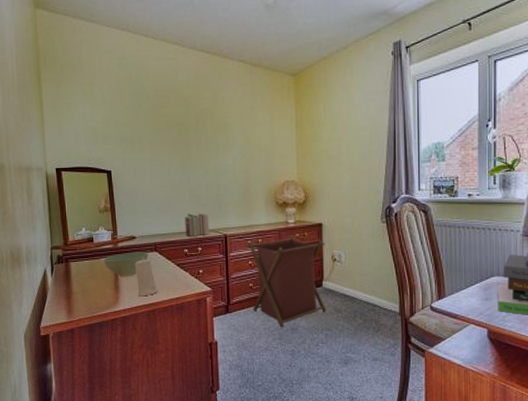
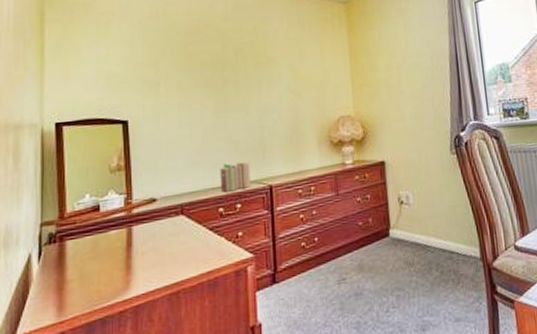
bowl: present [103,251,148,277] -> none [112,216,172,253]
candle: present [135,257,158,297] -> none [154,224,184,276]
laundry basket: present [246,235,327,328] -> none [296,178,397,295]

